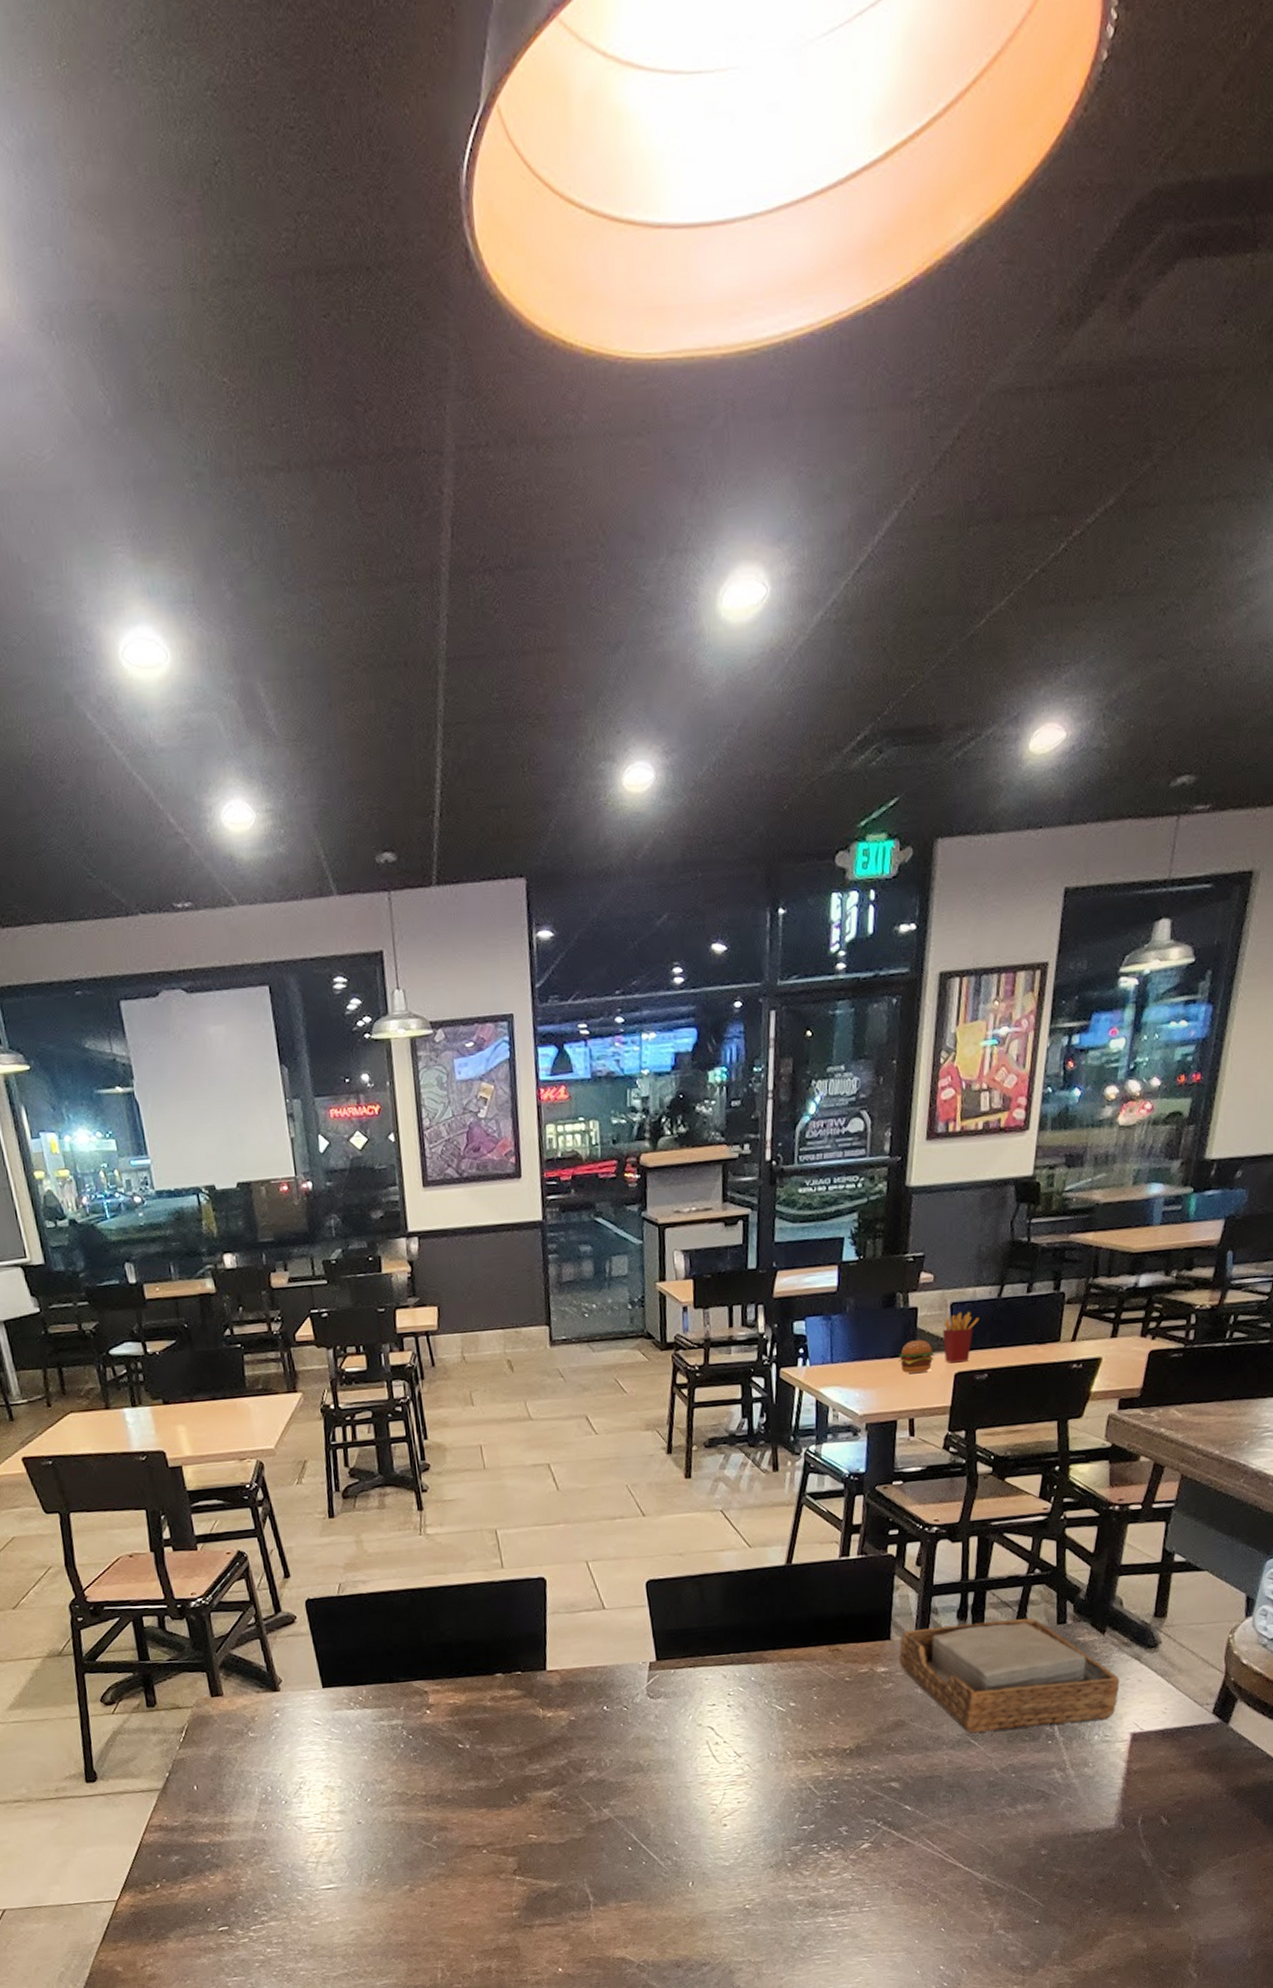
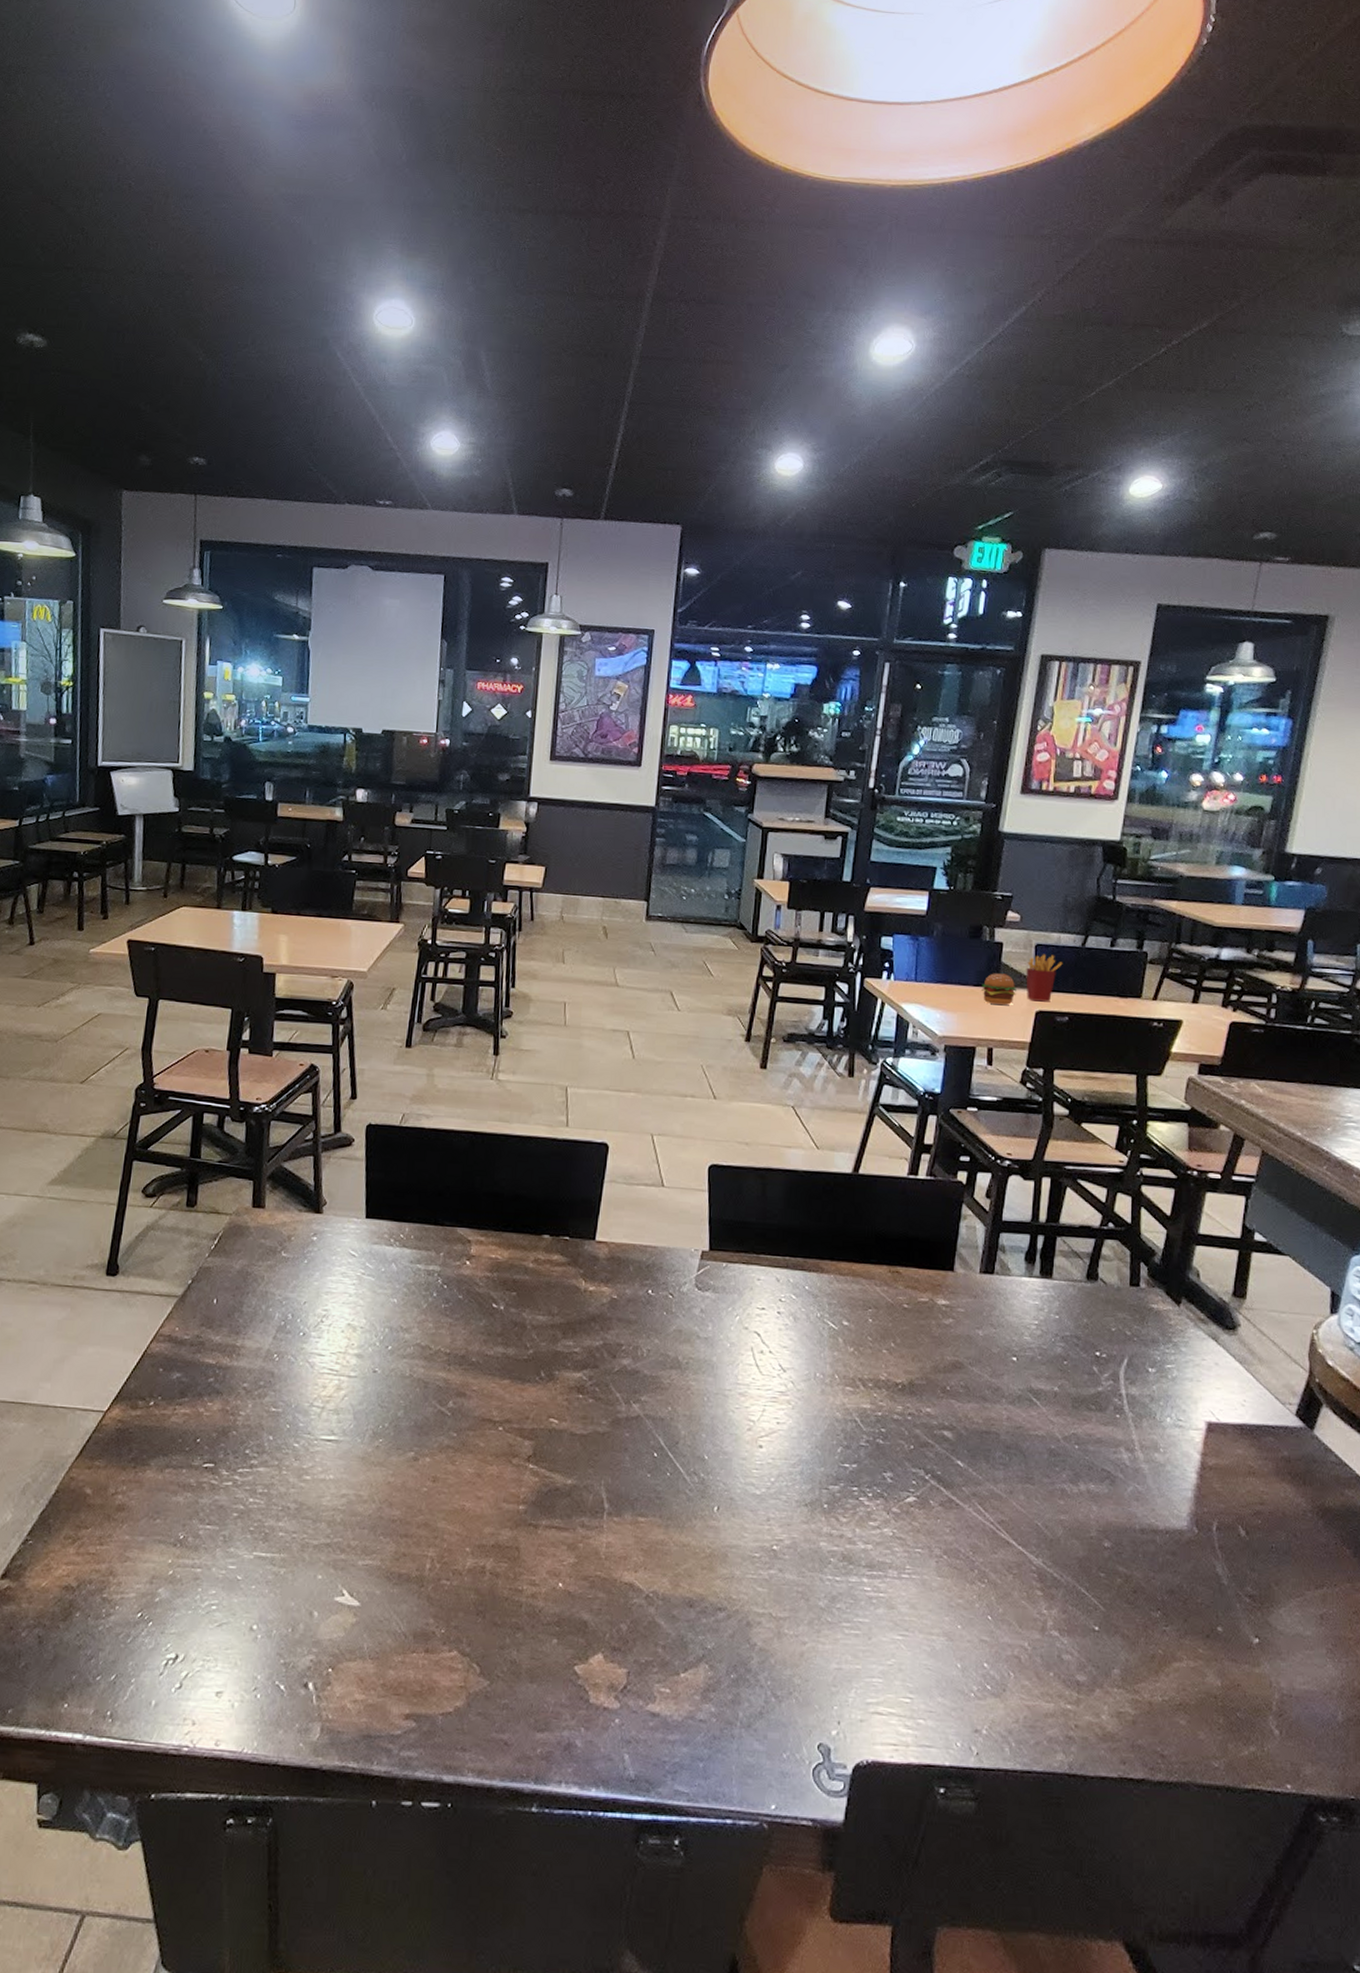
napkin holder: present [899,1618,1120,1733] -> none [961,1264,1195,1401]

